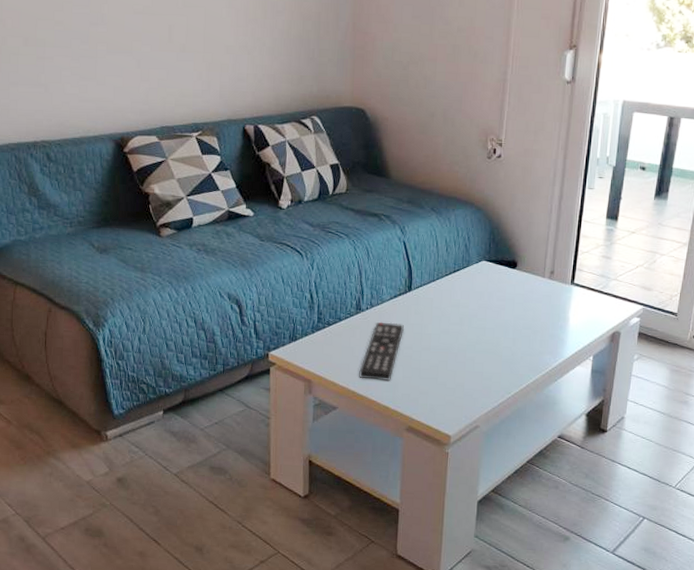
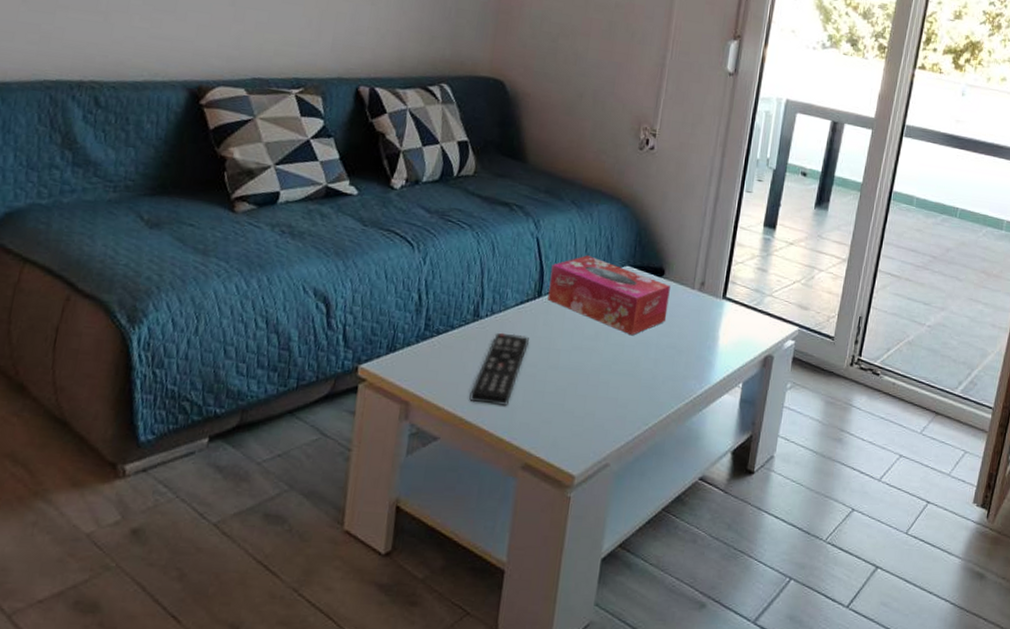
tissue box: none [417,254,523,320] -> present [547,255,670,336]

